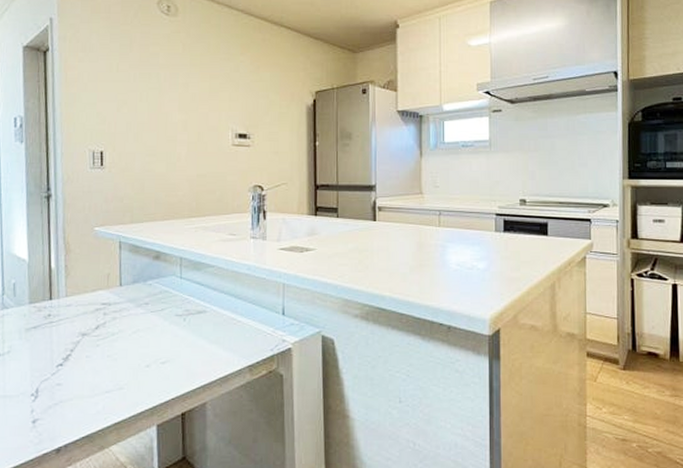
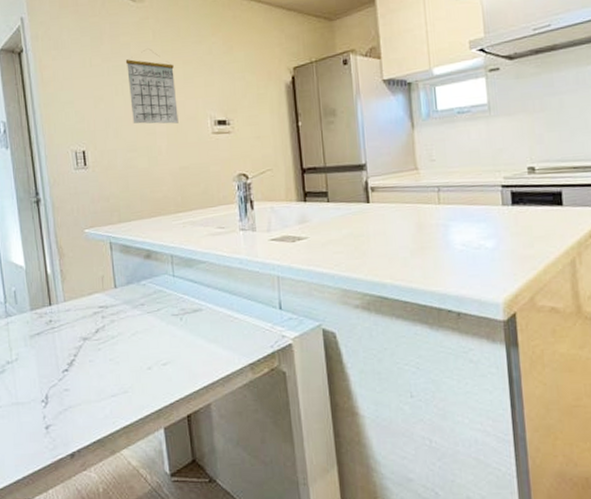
calendar: none [153,61,201,133] -> present [125,49,179,124]

